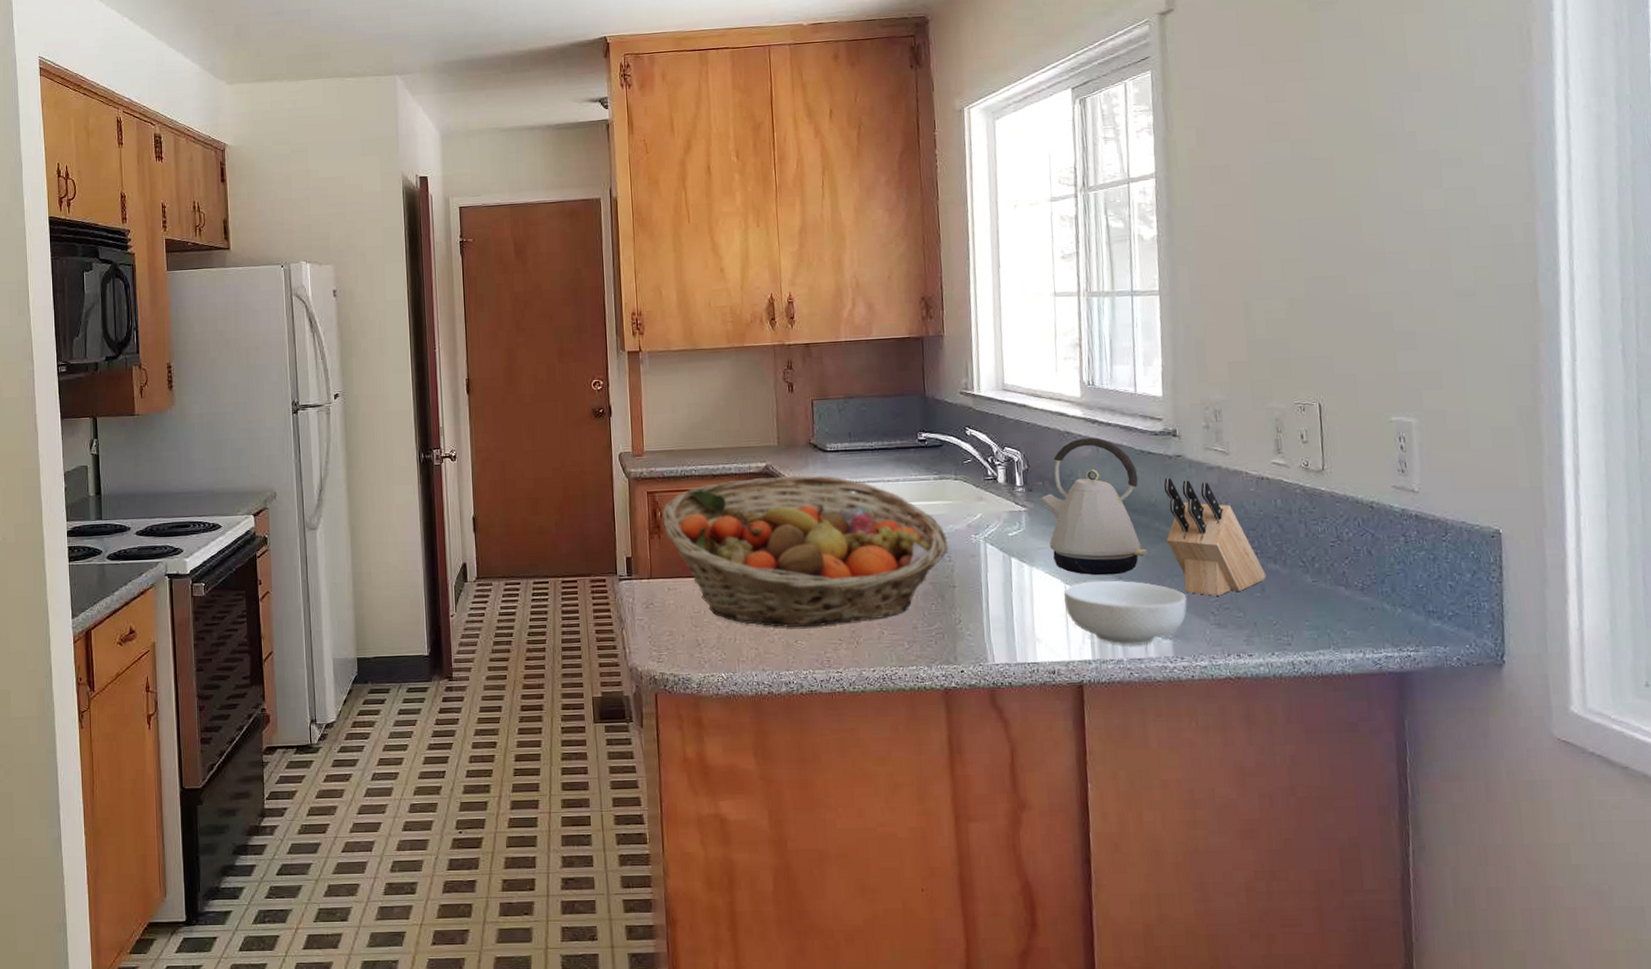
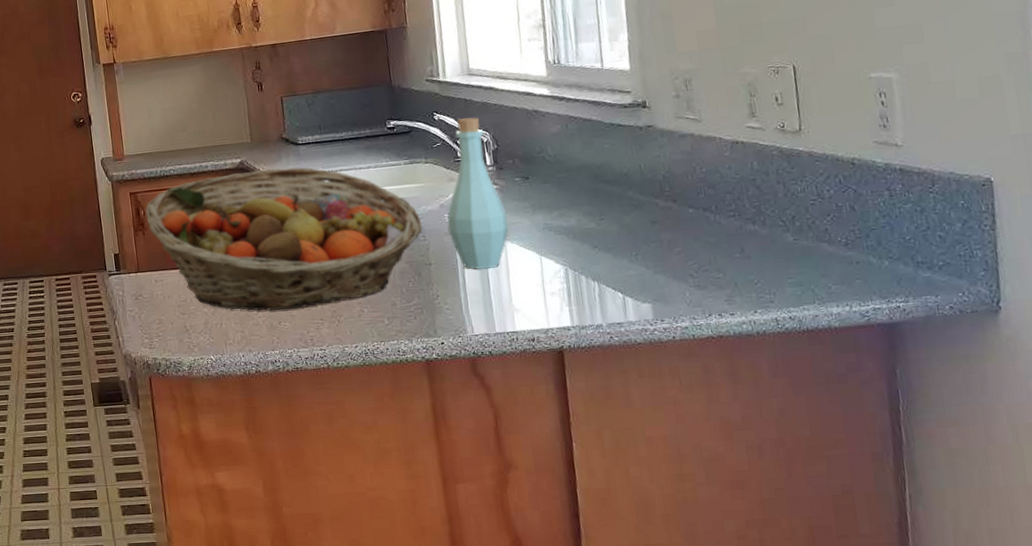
bottle: none [974,435,1035,596] -> present [447,117,509,270]
kettle: present [1038,437,1147,576] -> none [509,114,622,246]
cereal bowl: present [1064,581,1187,645] -> none [540,249,665,311]
knife block: present [1164,477,1266,596] -> none [635,147,745,259]

